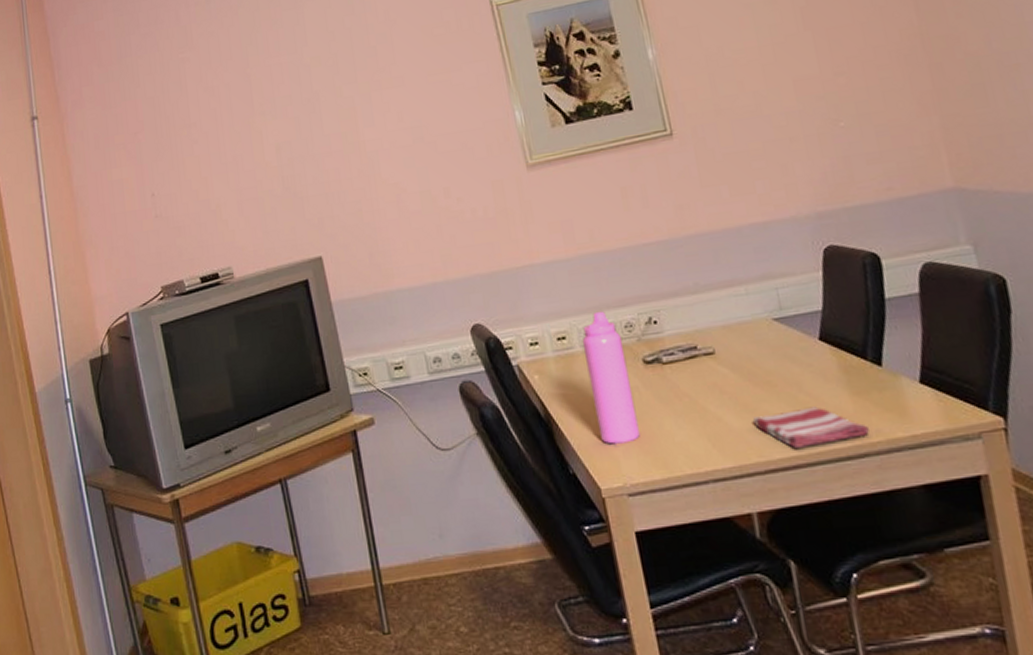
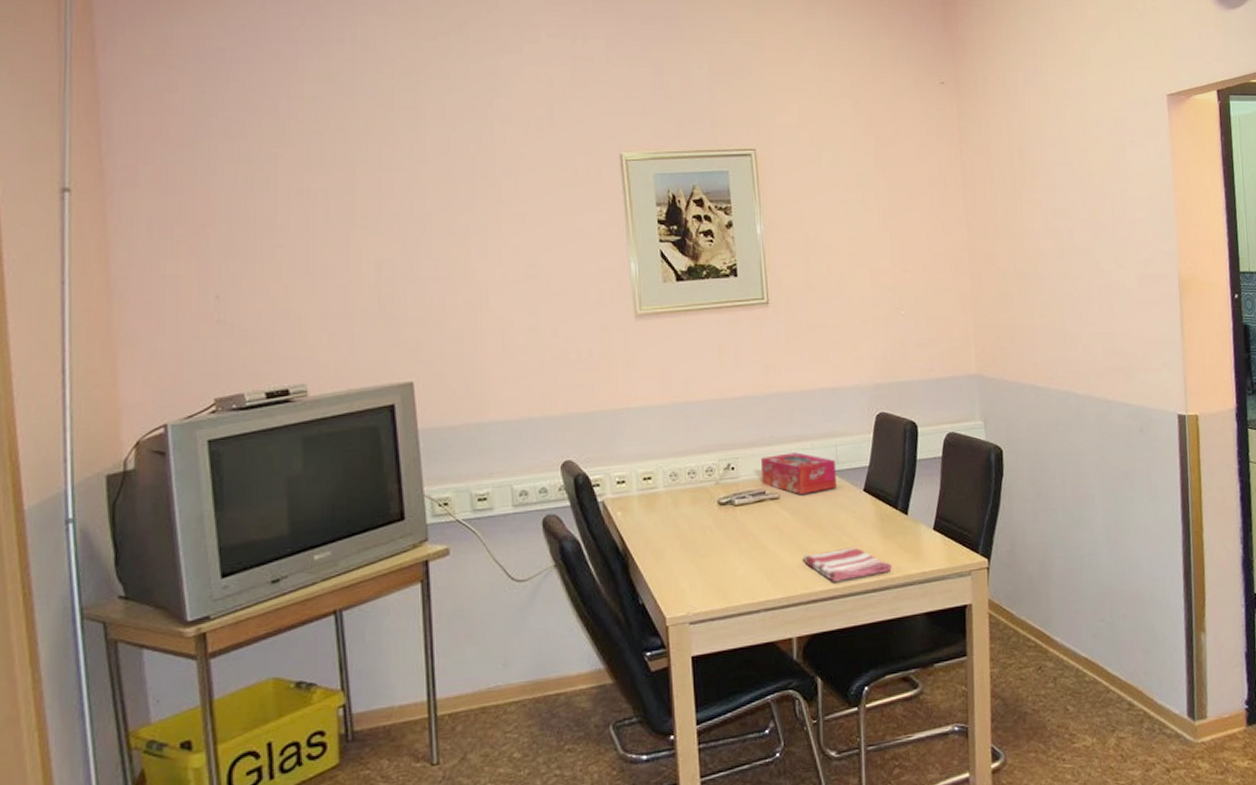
water bottle: present [582,311,640,444] -> none [666,455,707,577]
tissue box: none [686,299,784,349] -> present [760,452,836,495]

